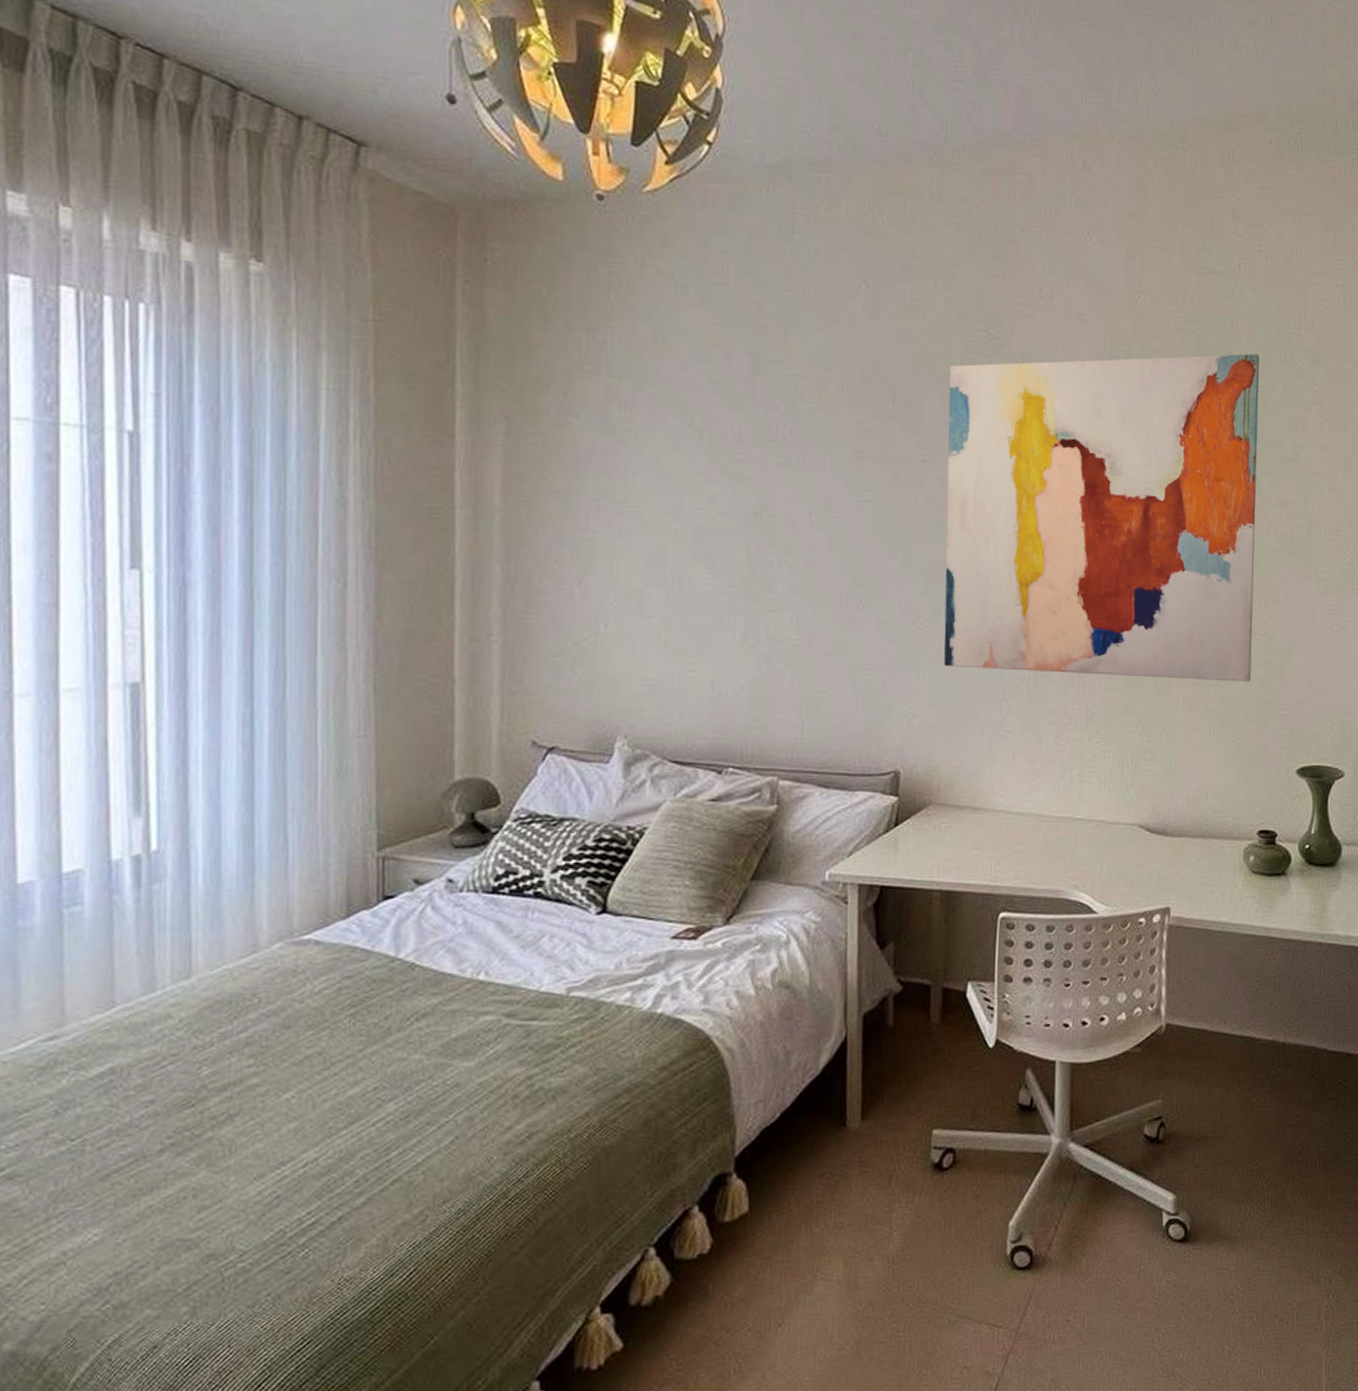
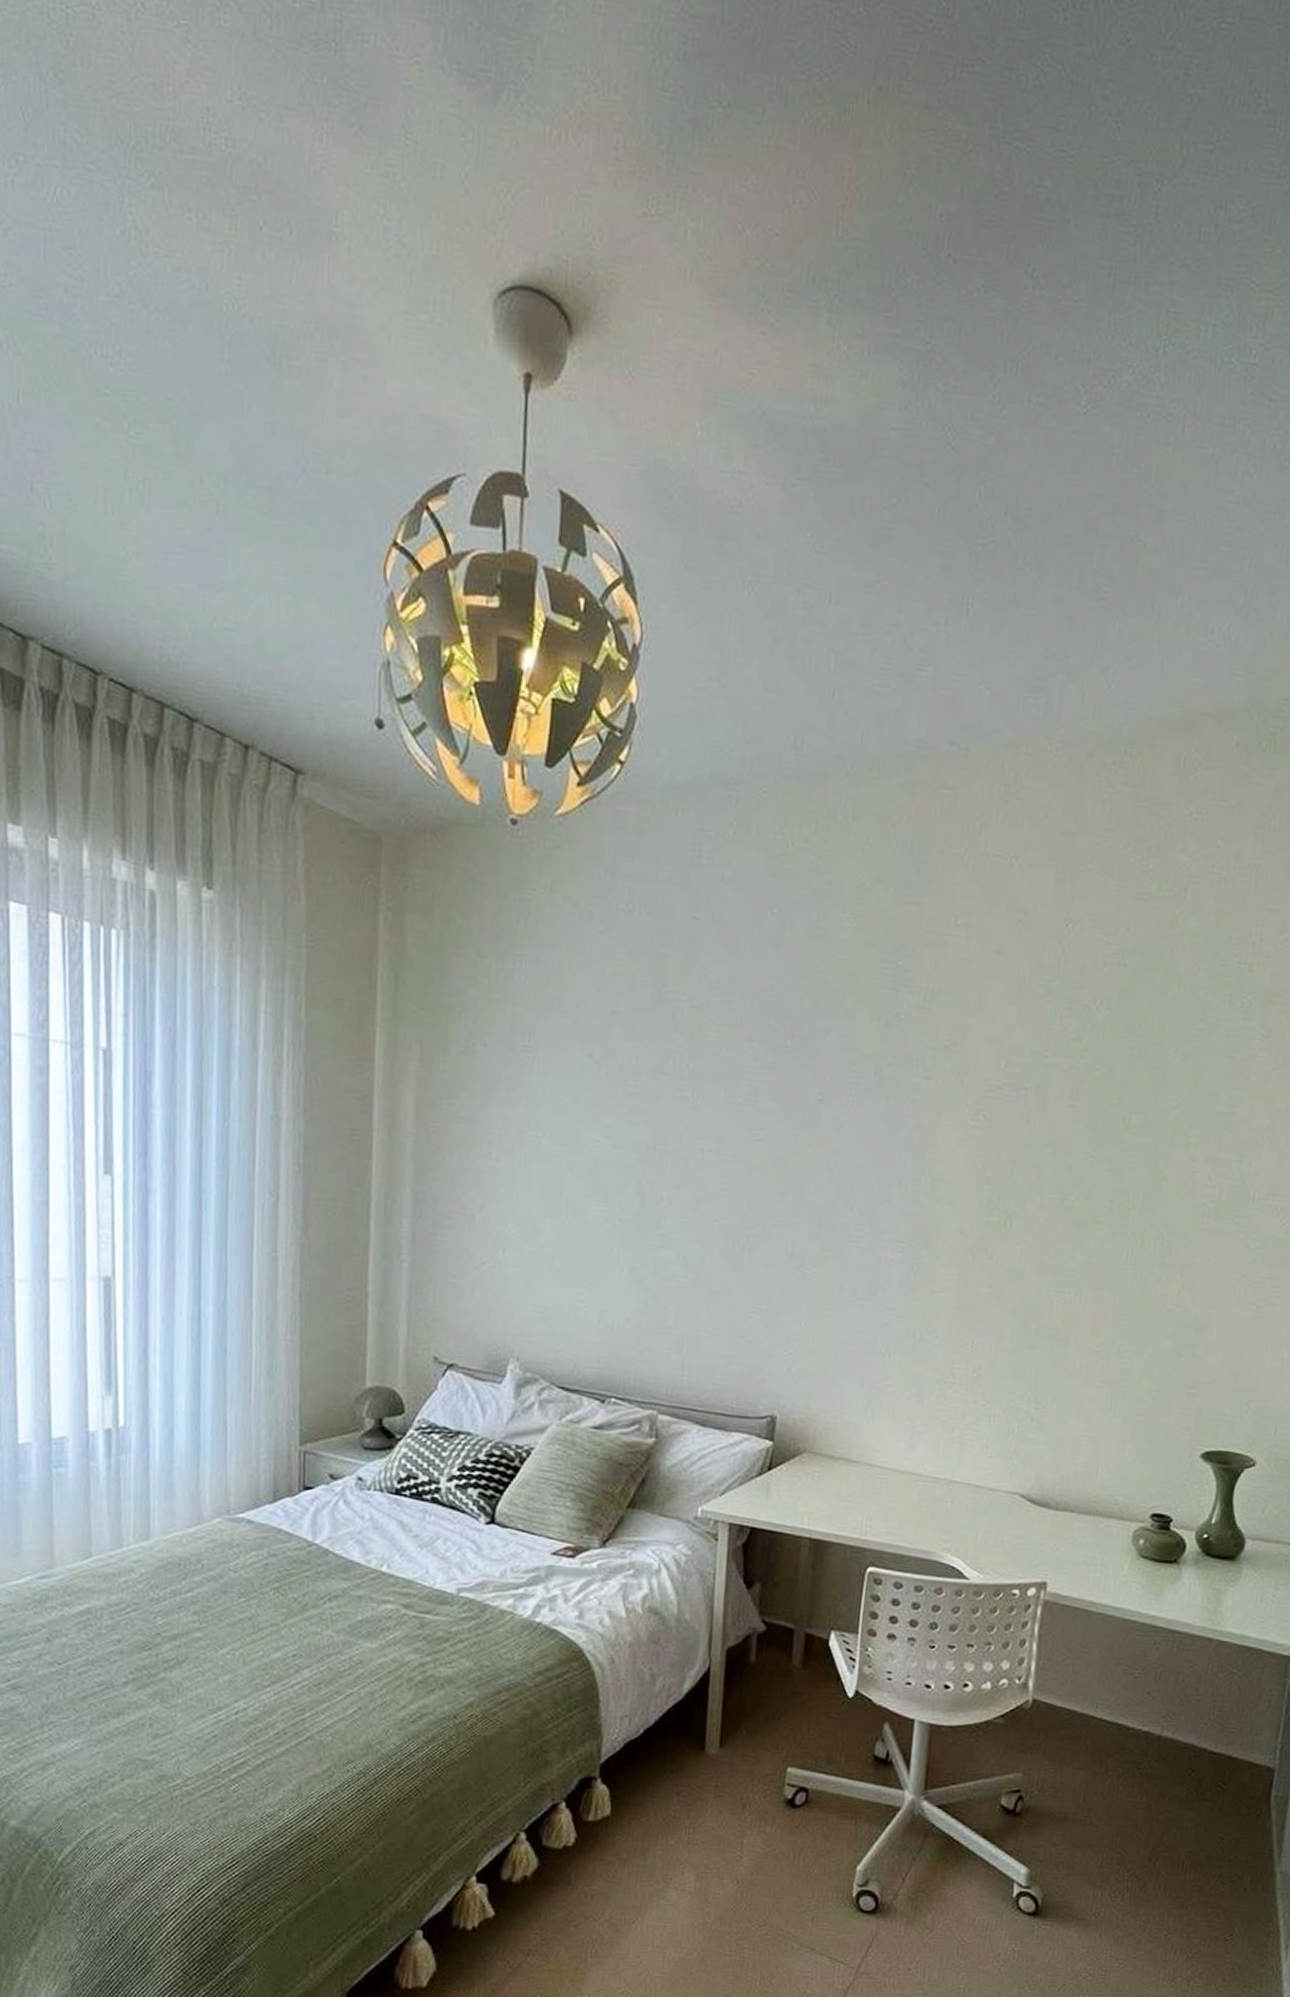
wall art: present [943,353,1260,682] -> none [827,991,1201,1355]

